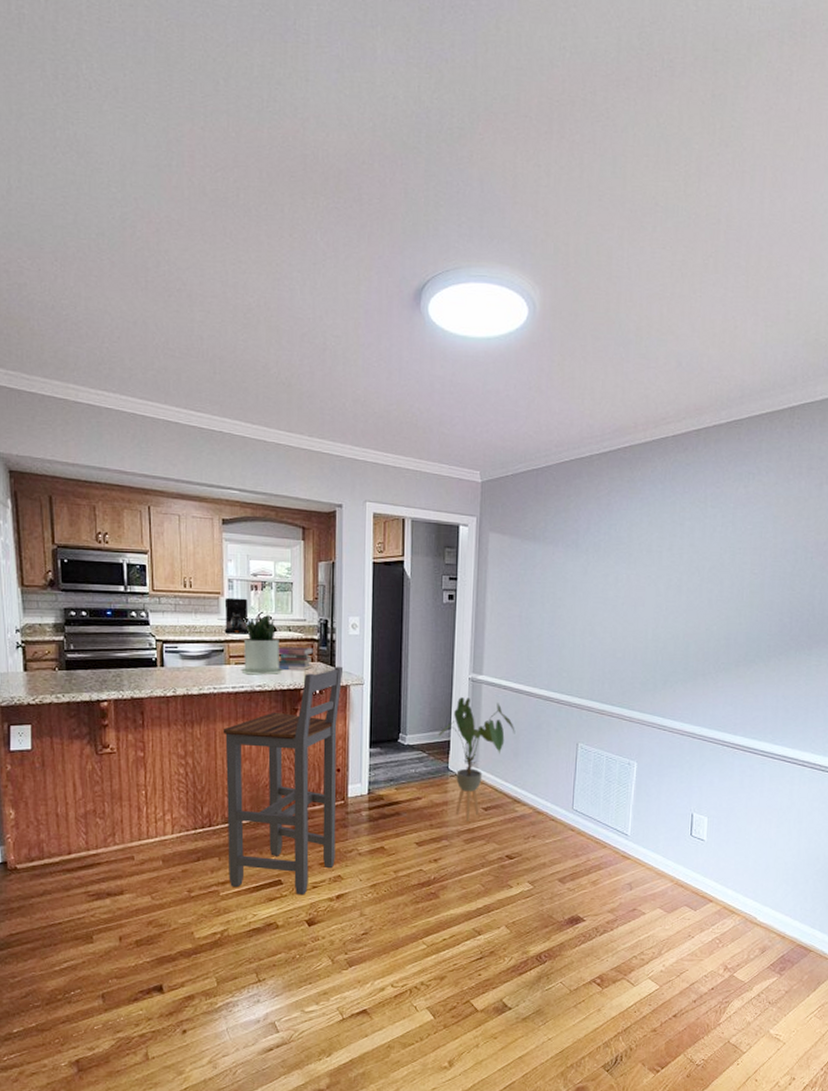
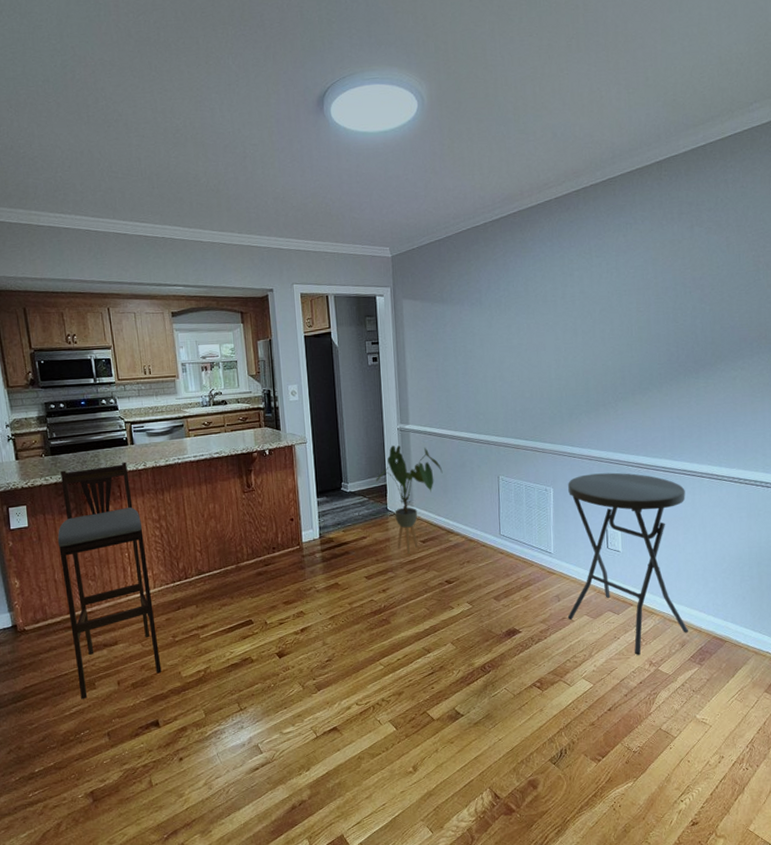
bar stool: none [64,685,172,954] -> present [57,461,162,699]
bar stool: present [223,666,344,895] -> none [189,429,297,632]
coffee maker: present [224,597,249,635] -> none [180,378,203,411]
planter: present [241,614,283,676] -> none [197,390,236,445]
books: present [278,646,313,671] -> none [230,415,261,437]
side table: none [638,750,783,958] -> present [567,472,688,655]

